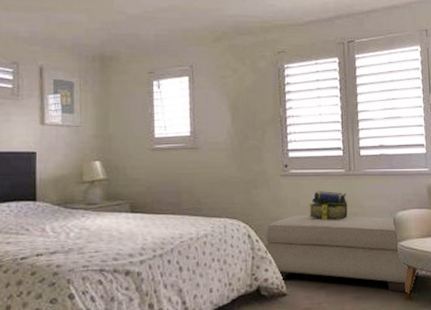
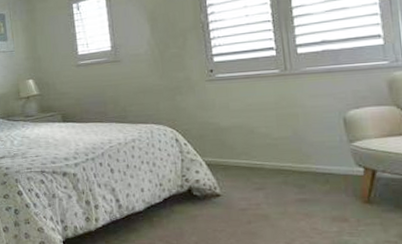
ottoman: present [266,214,420,293] -> none [193,116,381,196]
stack of books: present [309,190,349,220] -> none [239,92,286,123]

